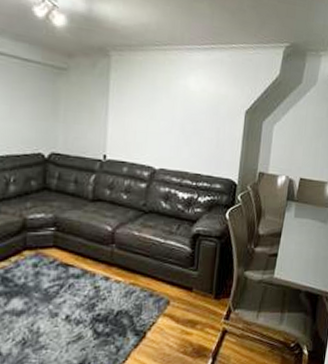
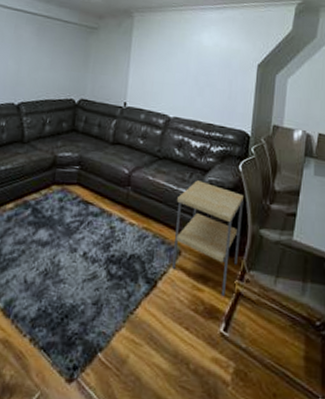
side table: none [161,232,230,336] -> present [172,180,244,297]

